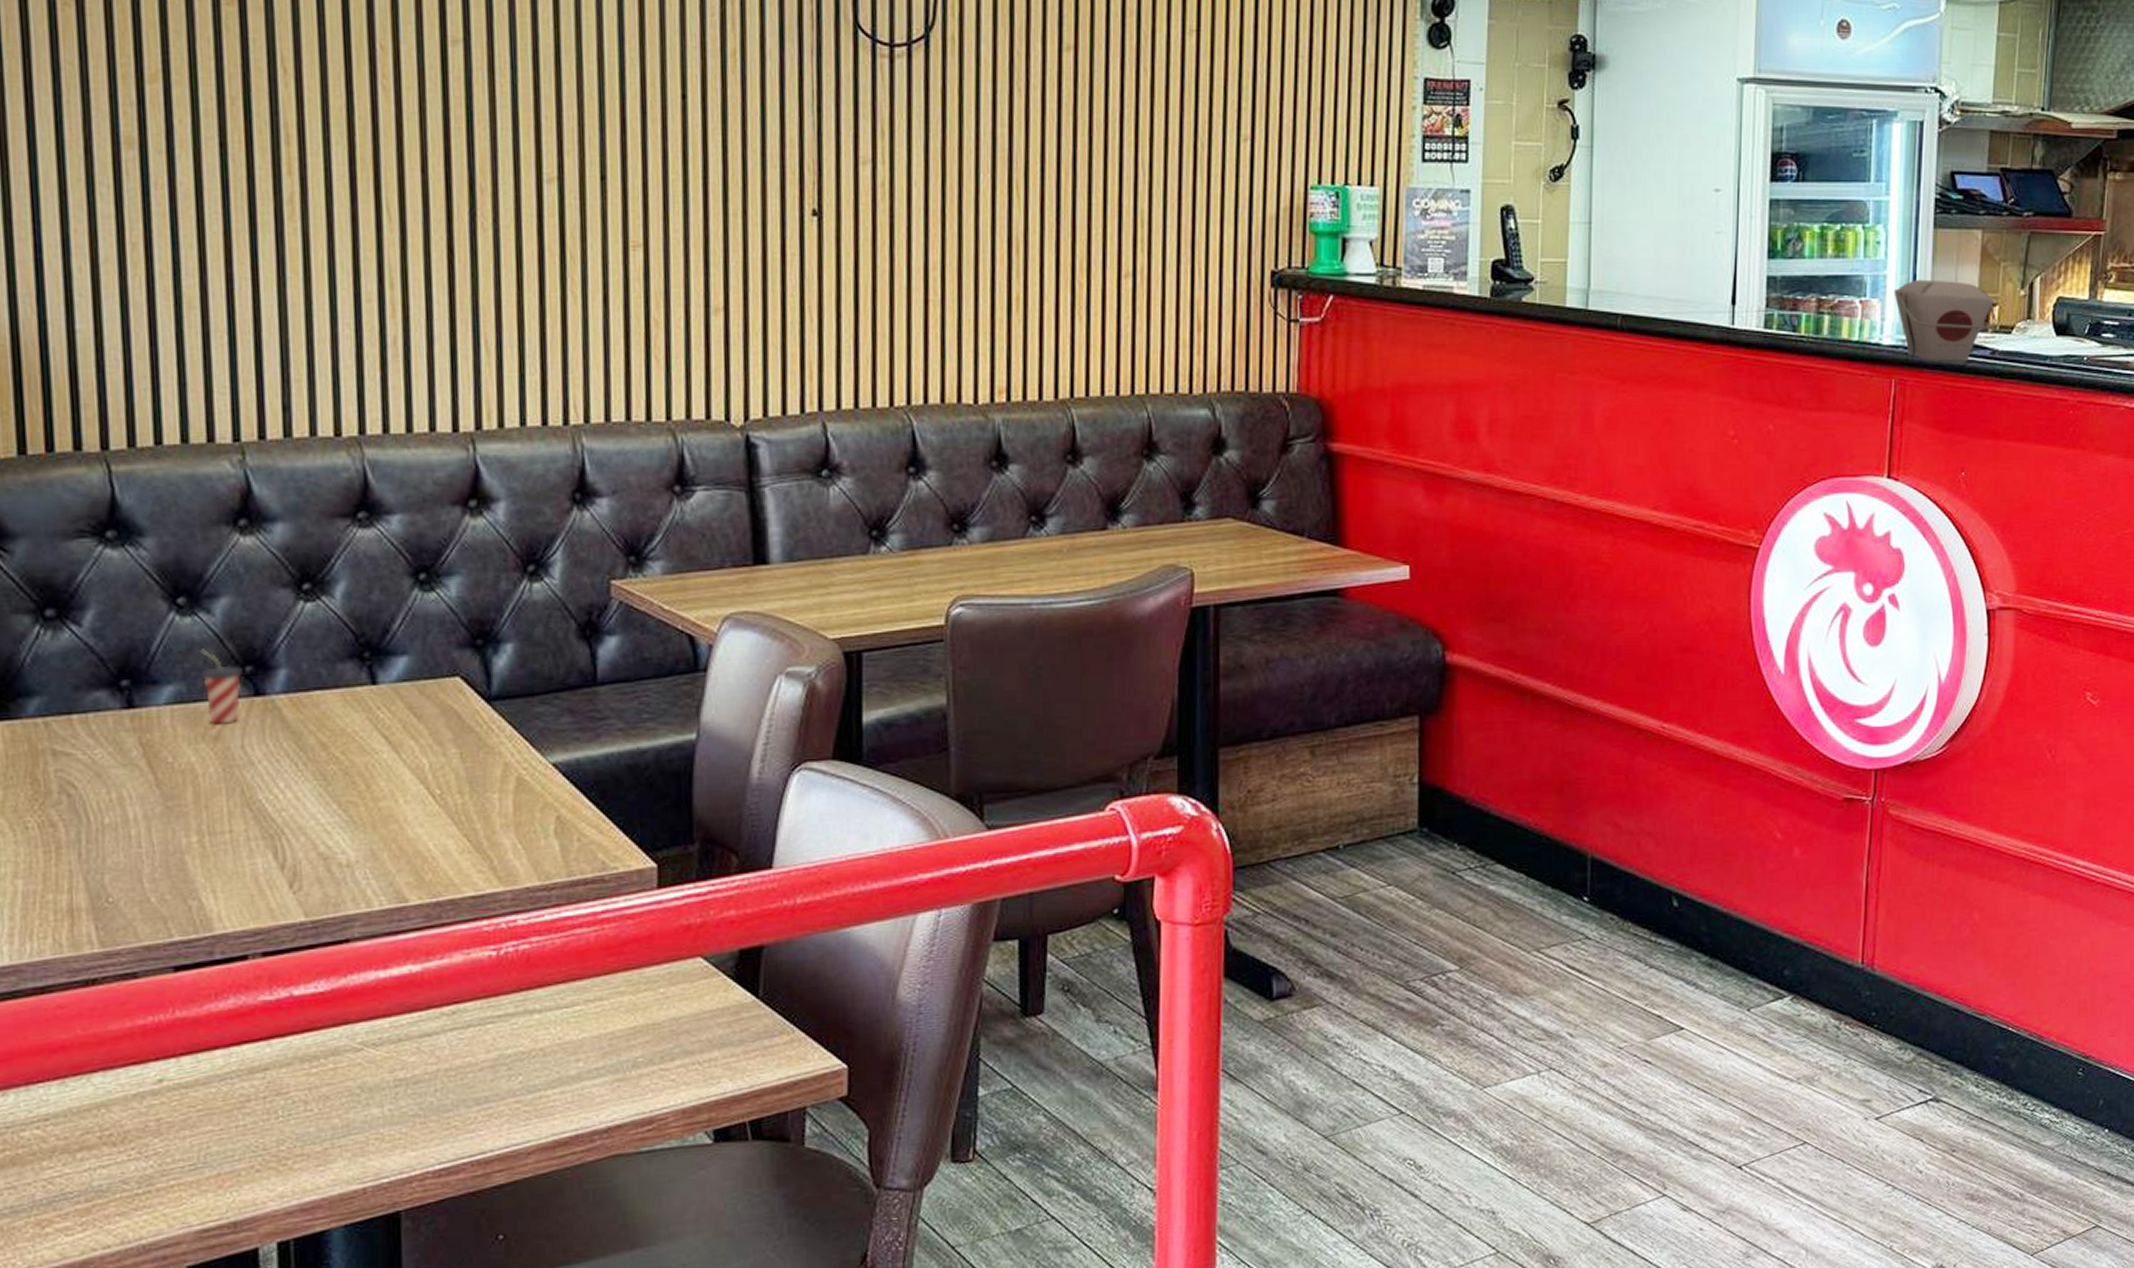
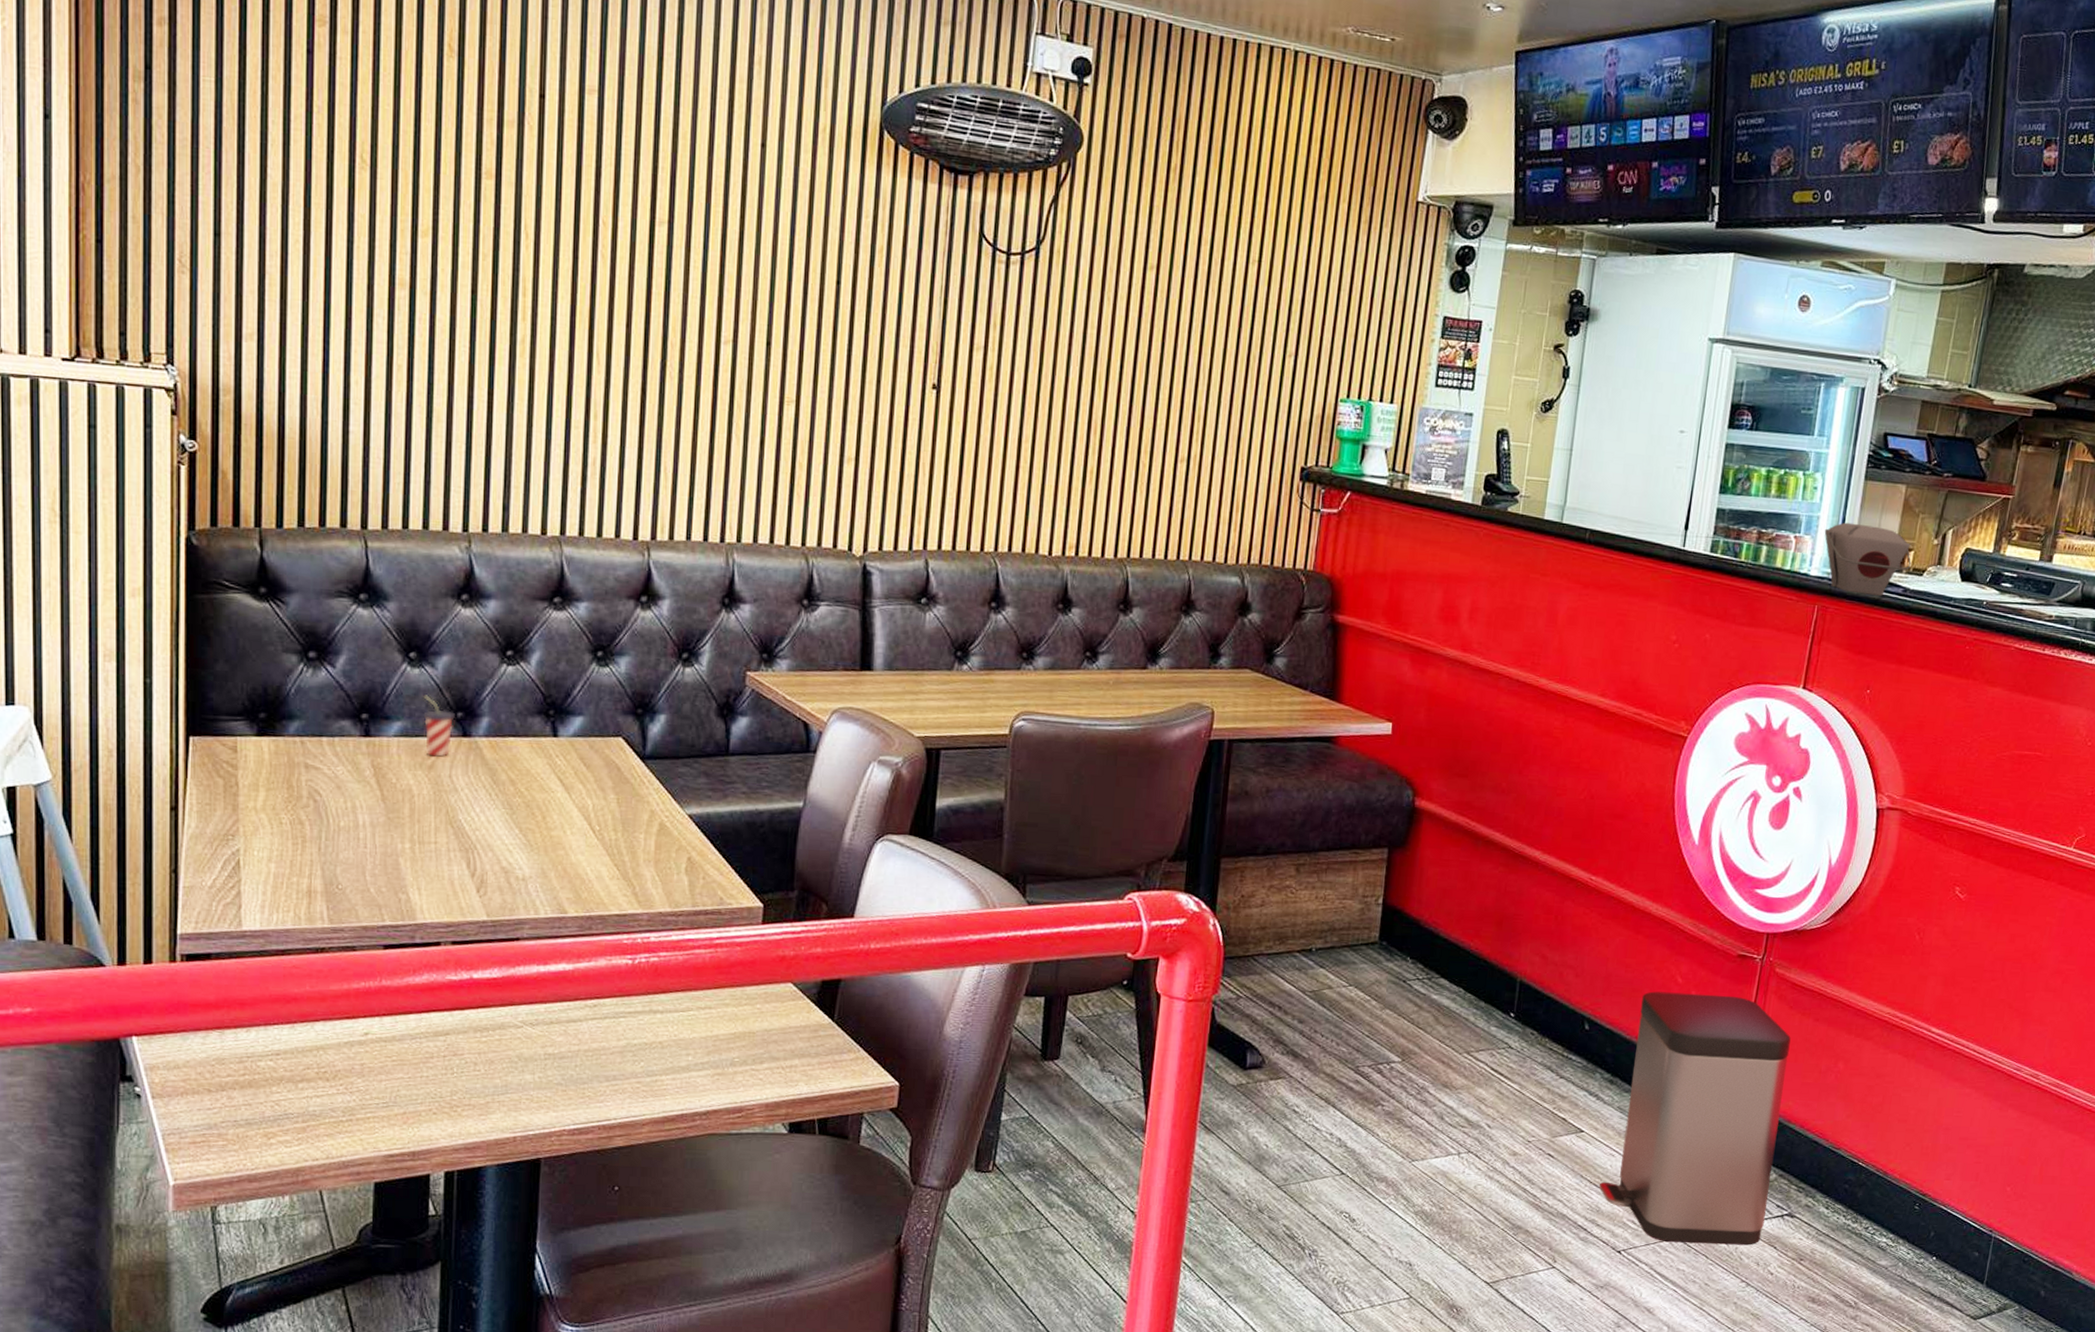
pedal bin: none [1708,848,1915,1148] -> present [1598,991,1791,1245]

